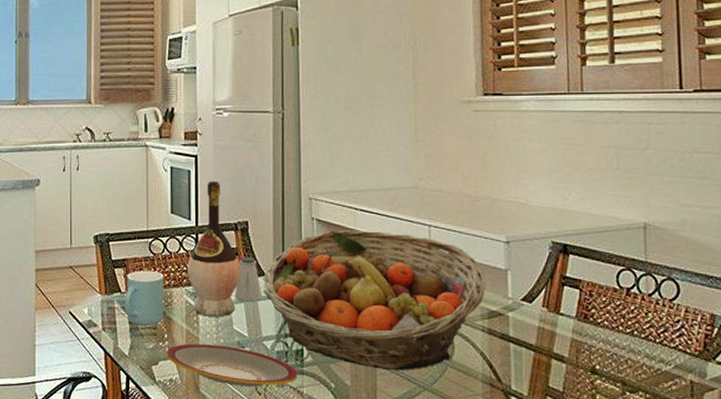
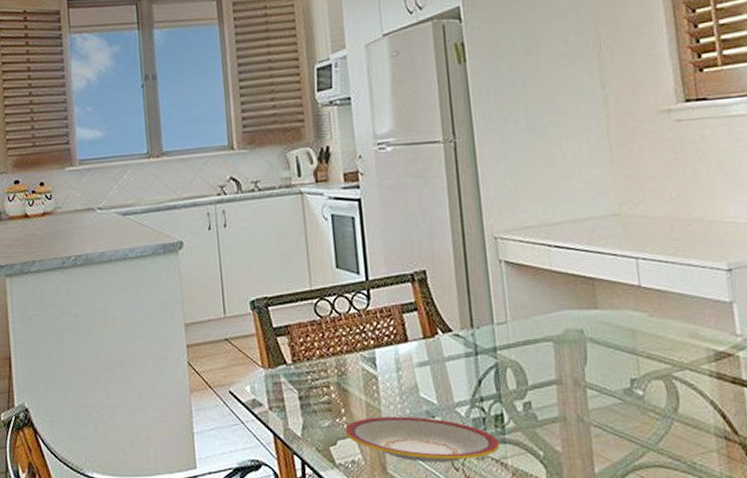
mug: present [124,270,164,326] -> none [291,336,339,401]
wine bottle: present [187,181,241,317] -> none [360,226,423,385]
saltshaker: present [234,257,262,302] -> none [417,311,450,363]
fruit basket: present [263,230,485,371] -> none [449,269,709,431]

